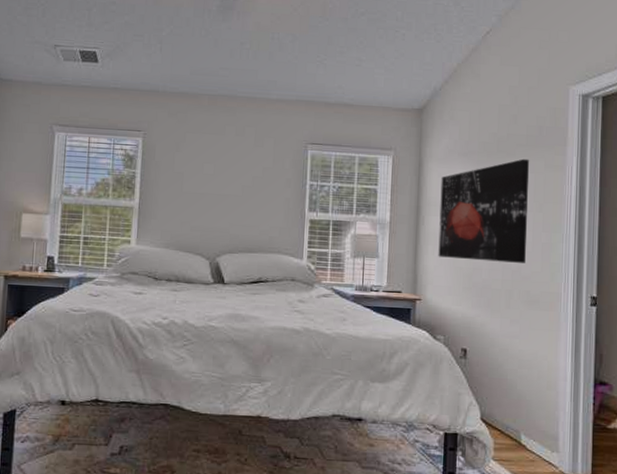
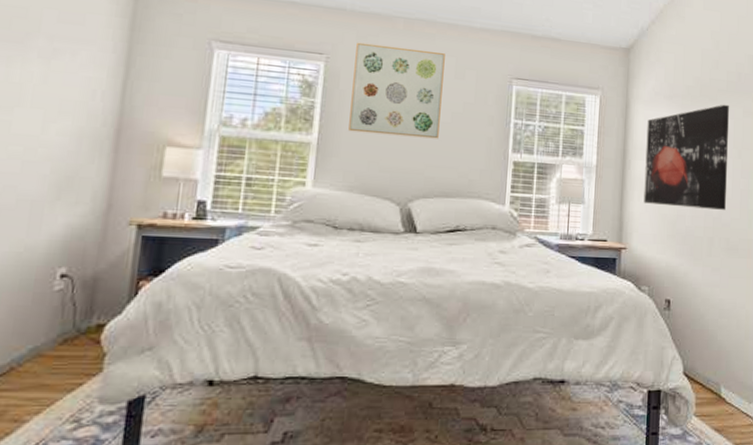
wall art: none [164,119,245,201] -> present [348,42,445,139]

